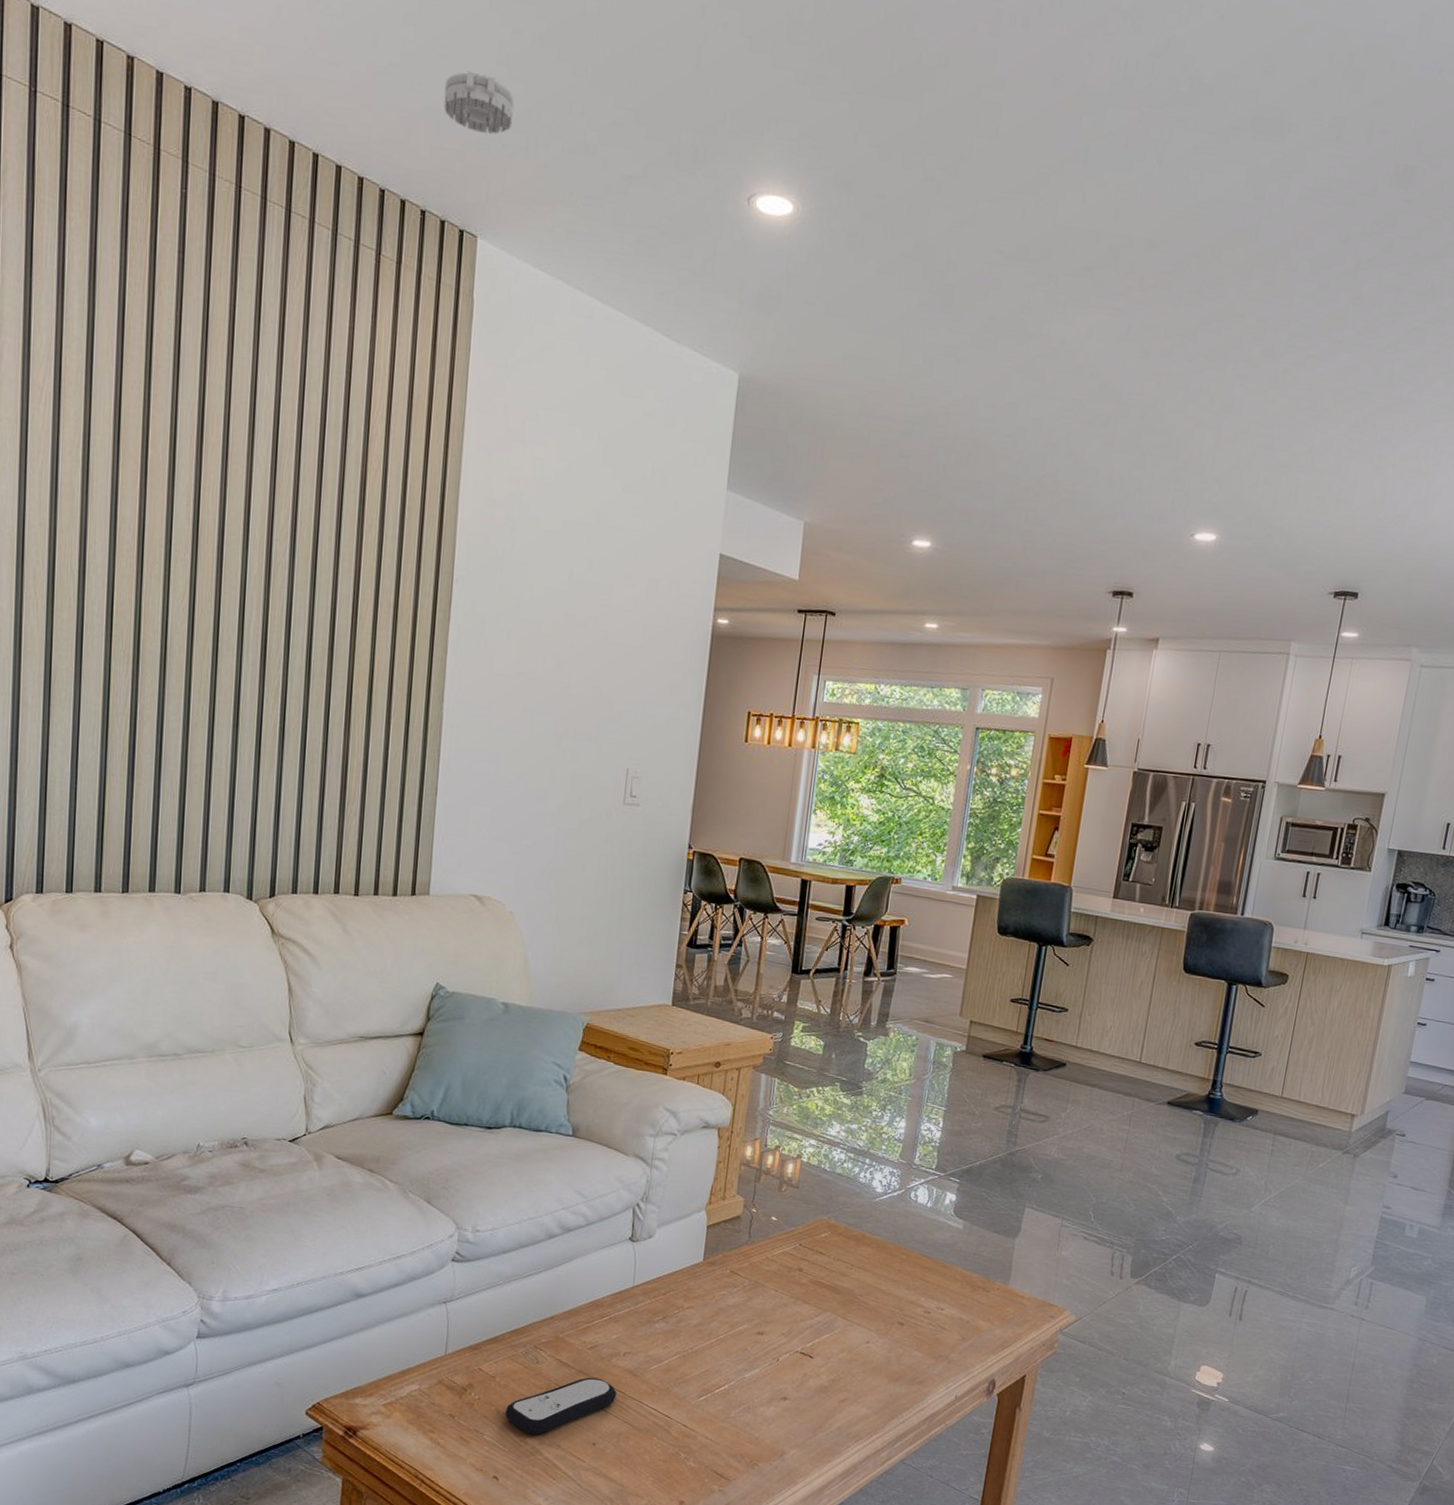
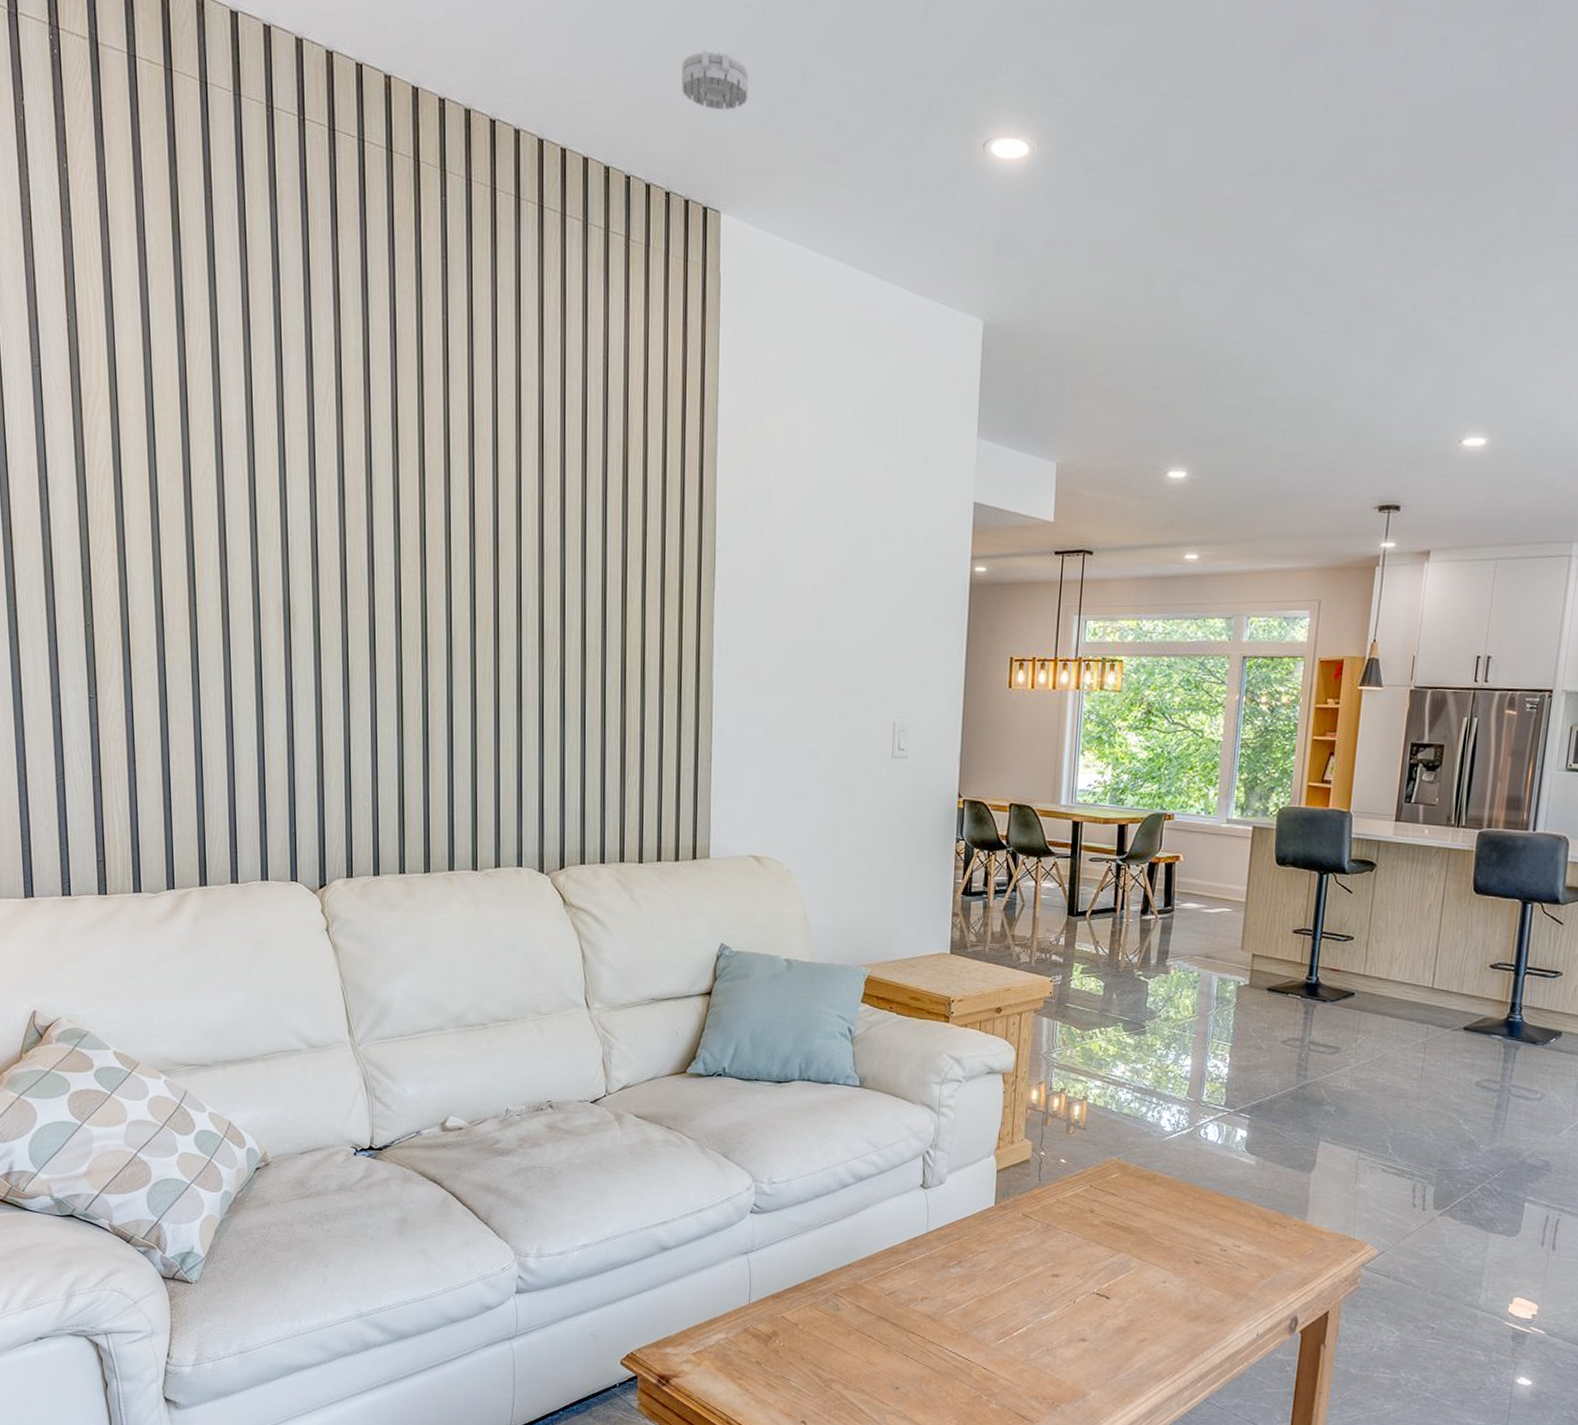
remote control: present [504,1377,617,1435] -> none [809,1322,917,1380]

